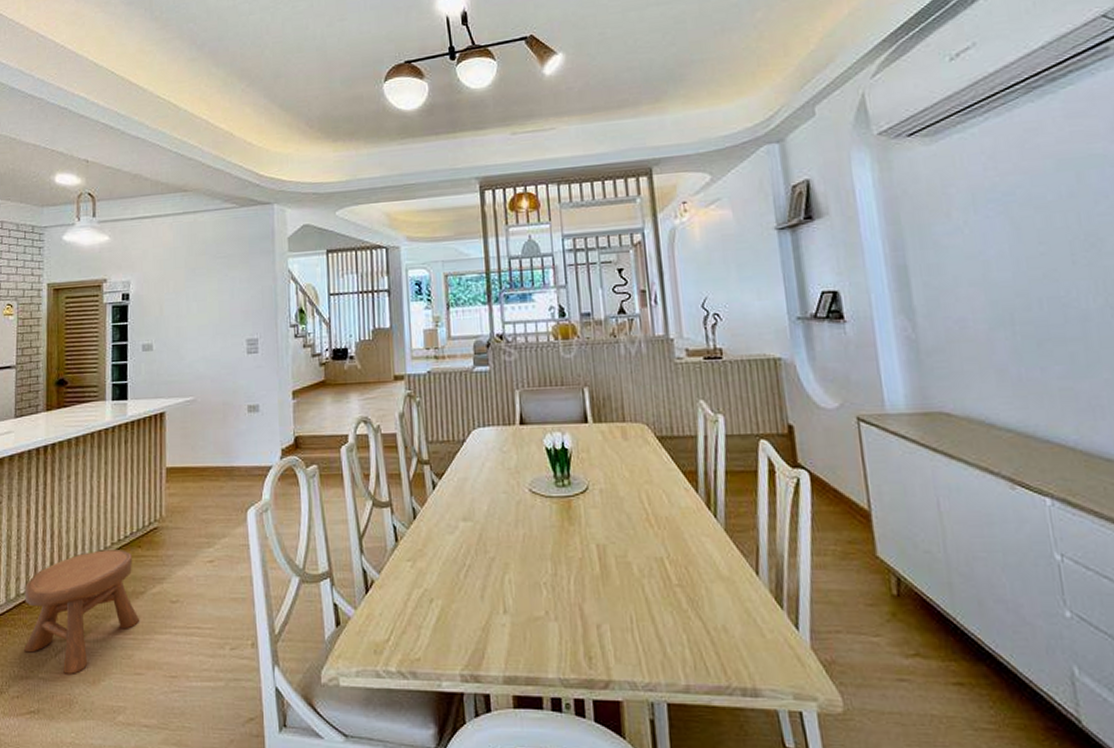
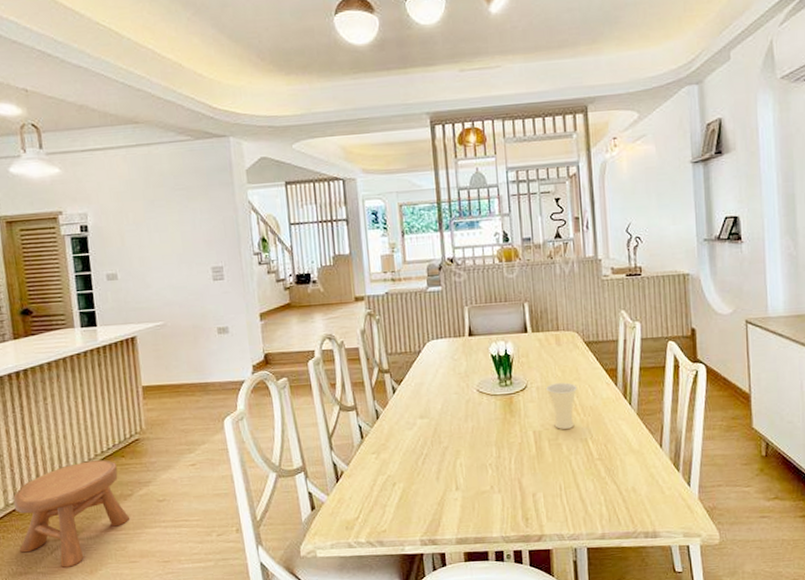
cup: none [611,486,650,544] -> present [546,382,578,429]

